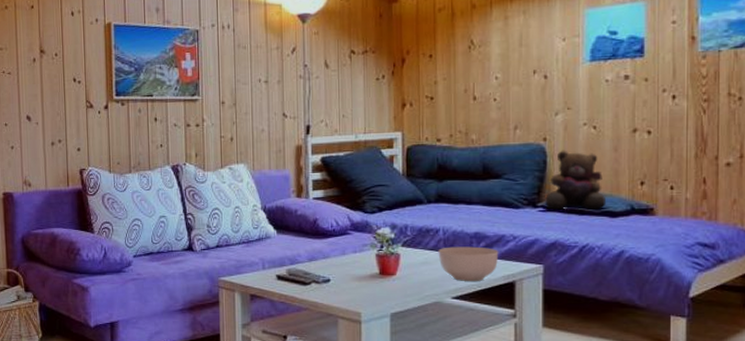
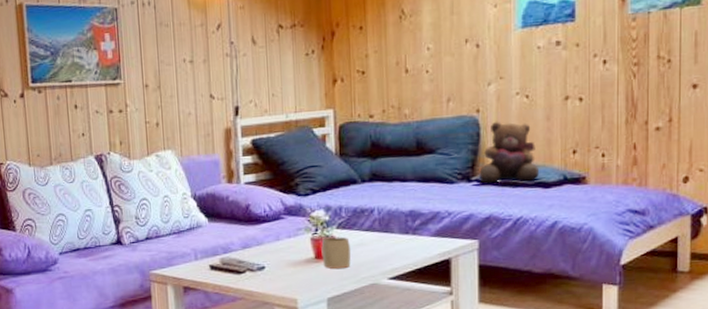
mug: none [386,254,416,285] -> present [321,236,352,269]
bowl: present [438,246,499,281] -> none [373,224,435,261]

